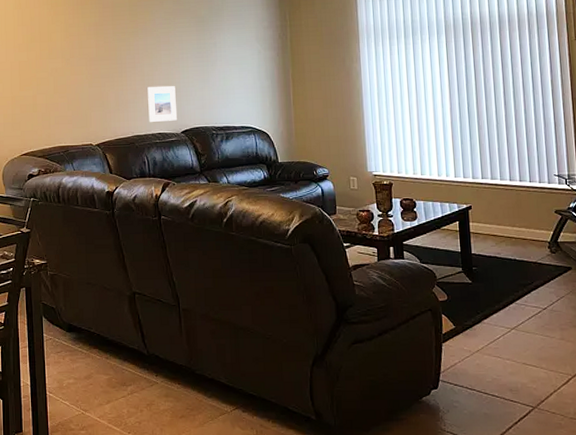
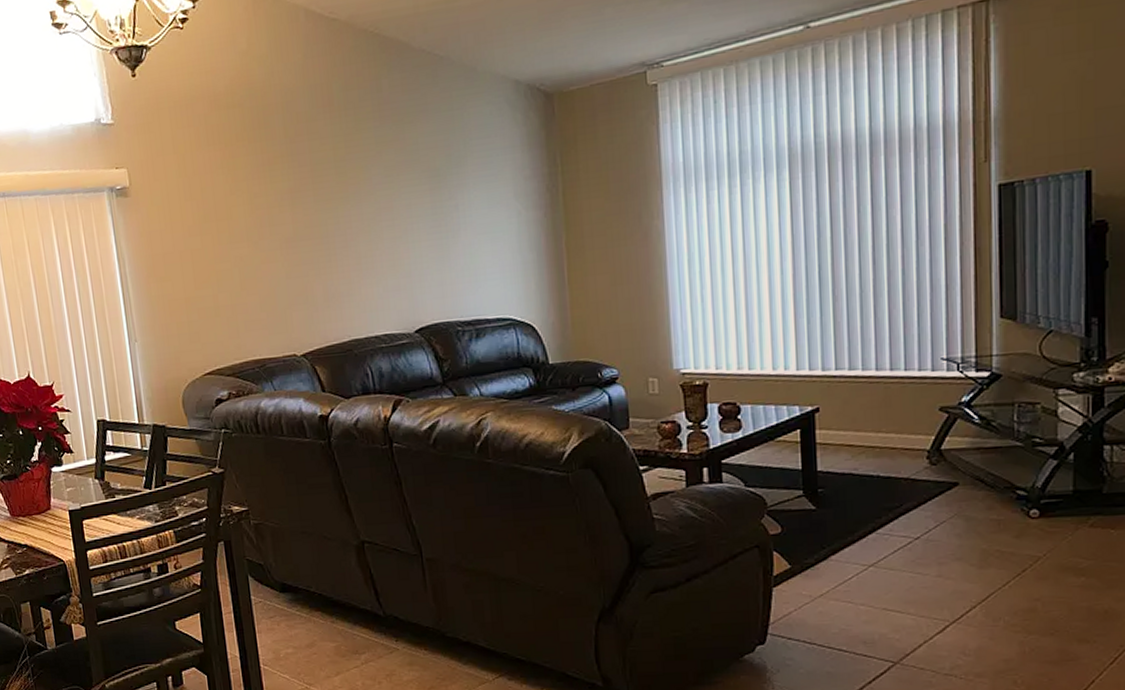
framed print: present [147,85,178,123] -> none [366,268,409,322]

